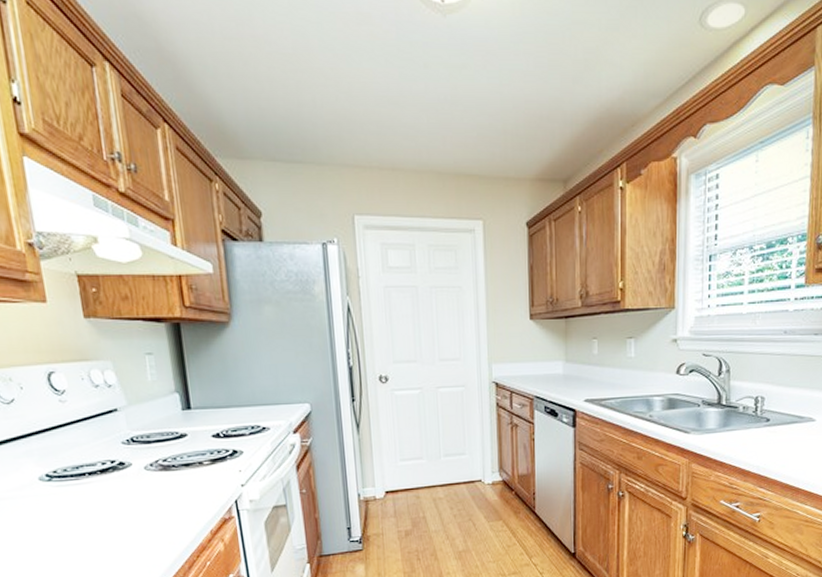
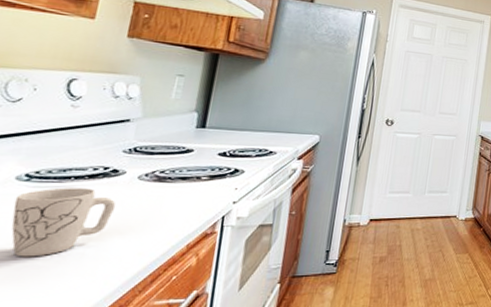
mug: none [45,483,135,552] -> present [11,187,117,257]

